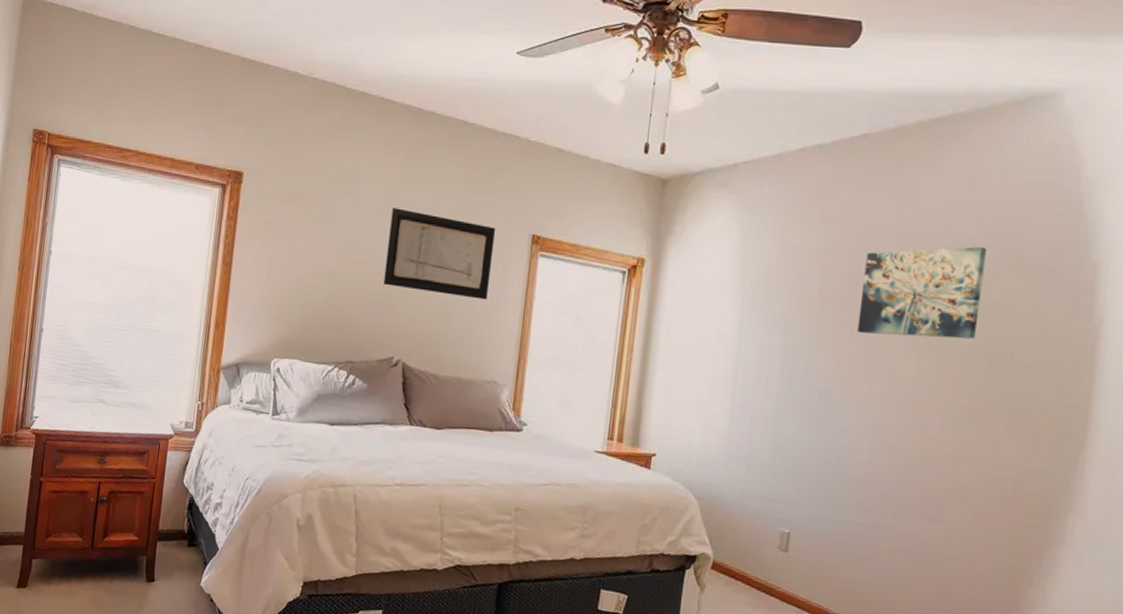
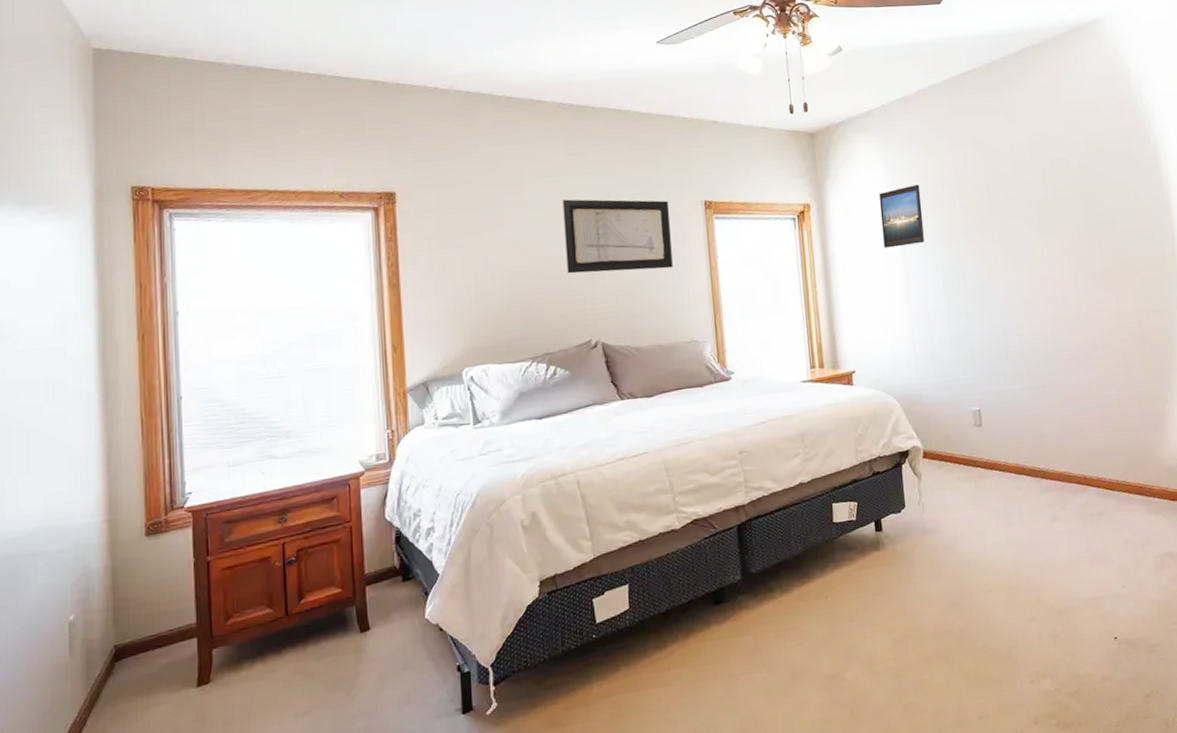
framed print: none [718,258,776,329] -> present [878,184,925,248]
wall art: present [857,246,987,339] -> none [989,145,1084,232]

